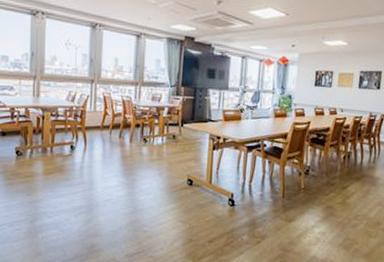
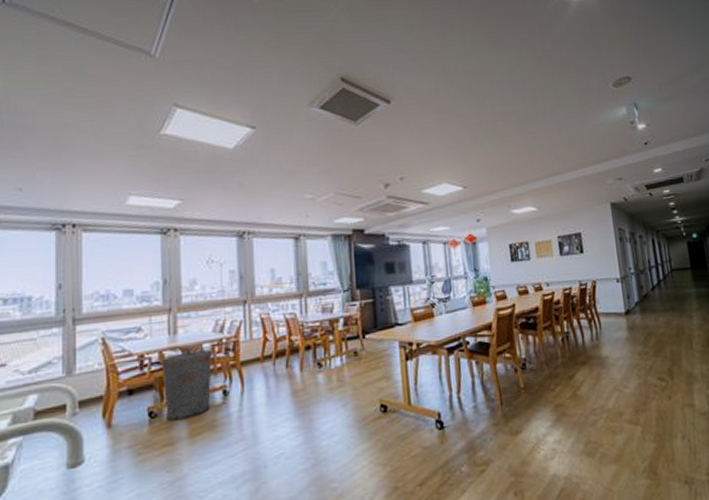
trash can: none [27,110,65,161] -> present [161,349,213,422]

